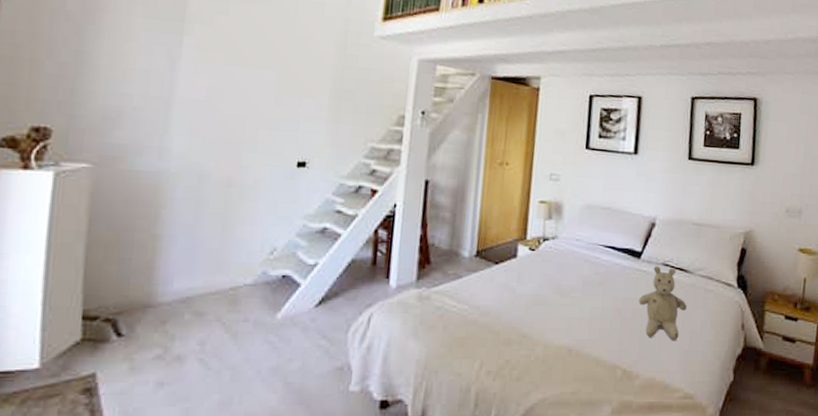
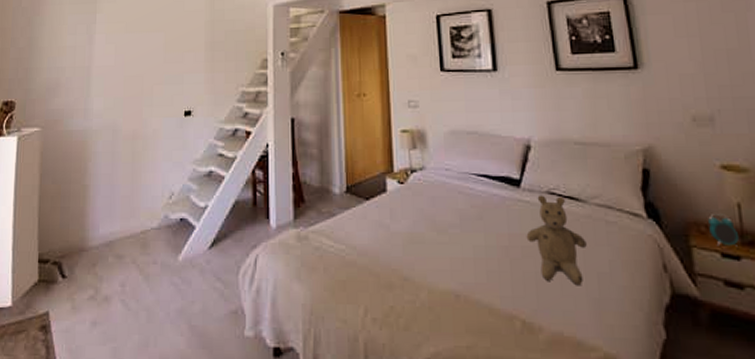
alarm clock: none [780,285,800,312] -> present [708,212,739,248]

